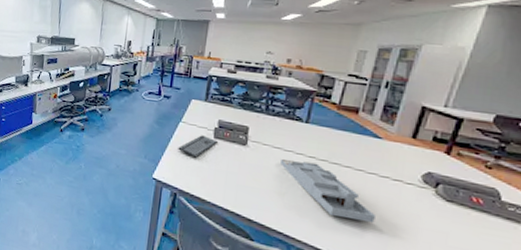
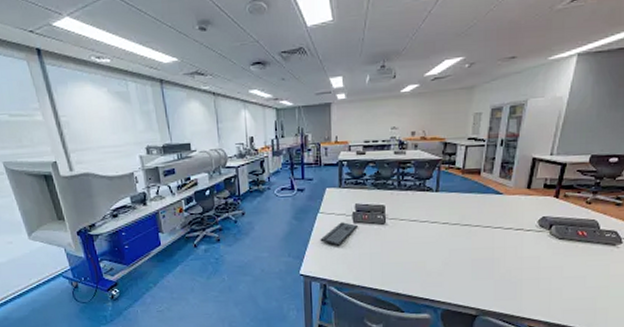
desk organizer: present [279,159,375,224] -> none [417,228,504,273]

